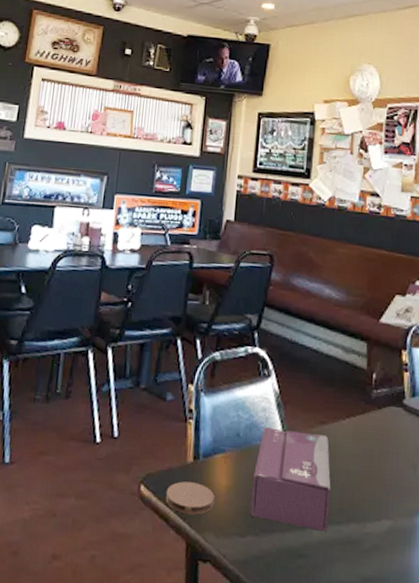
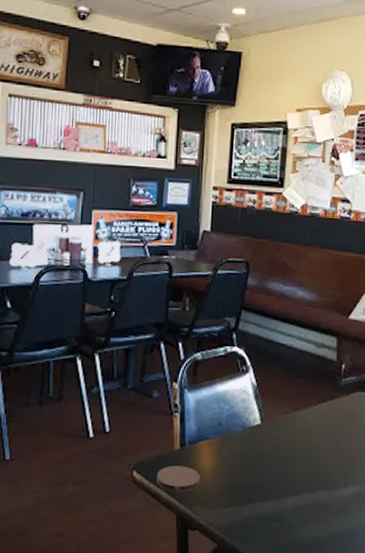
tissue box: present [250,427,331,532] -> none [232,416,304,499]

